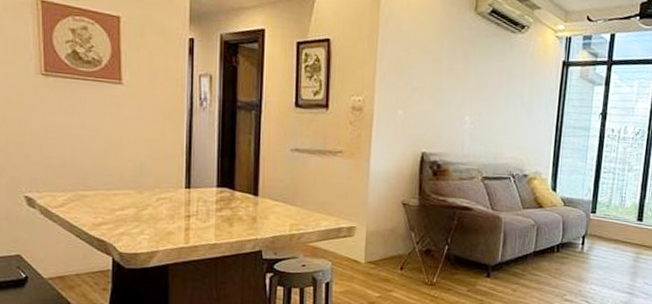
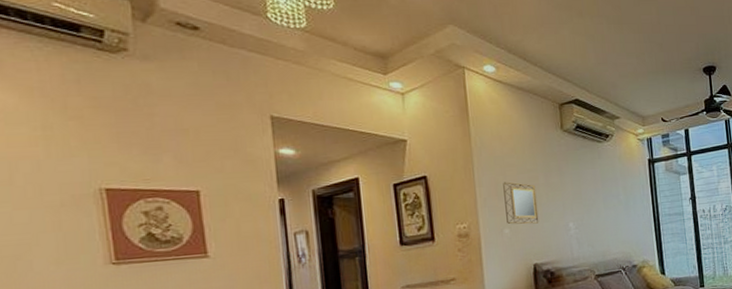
home mirror: none [402,59,438,110] -> present [503,182,539,225]

